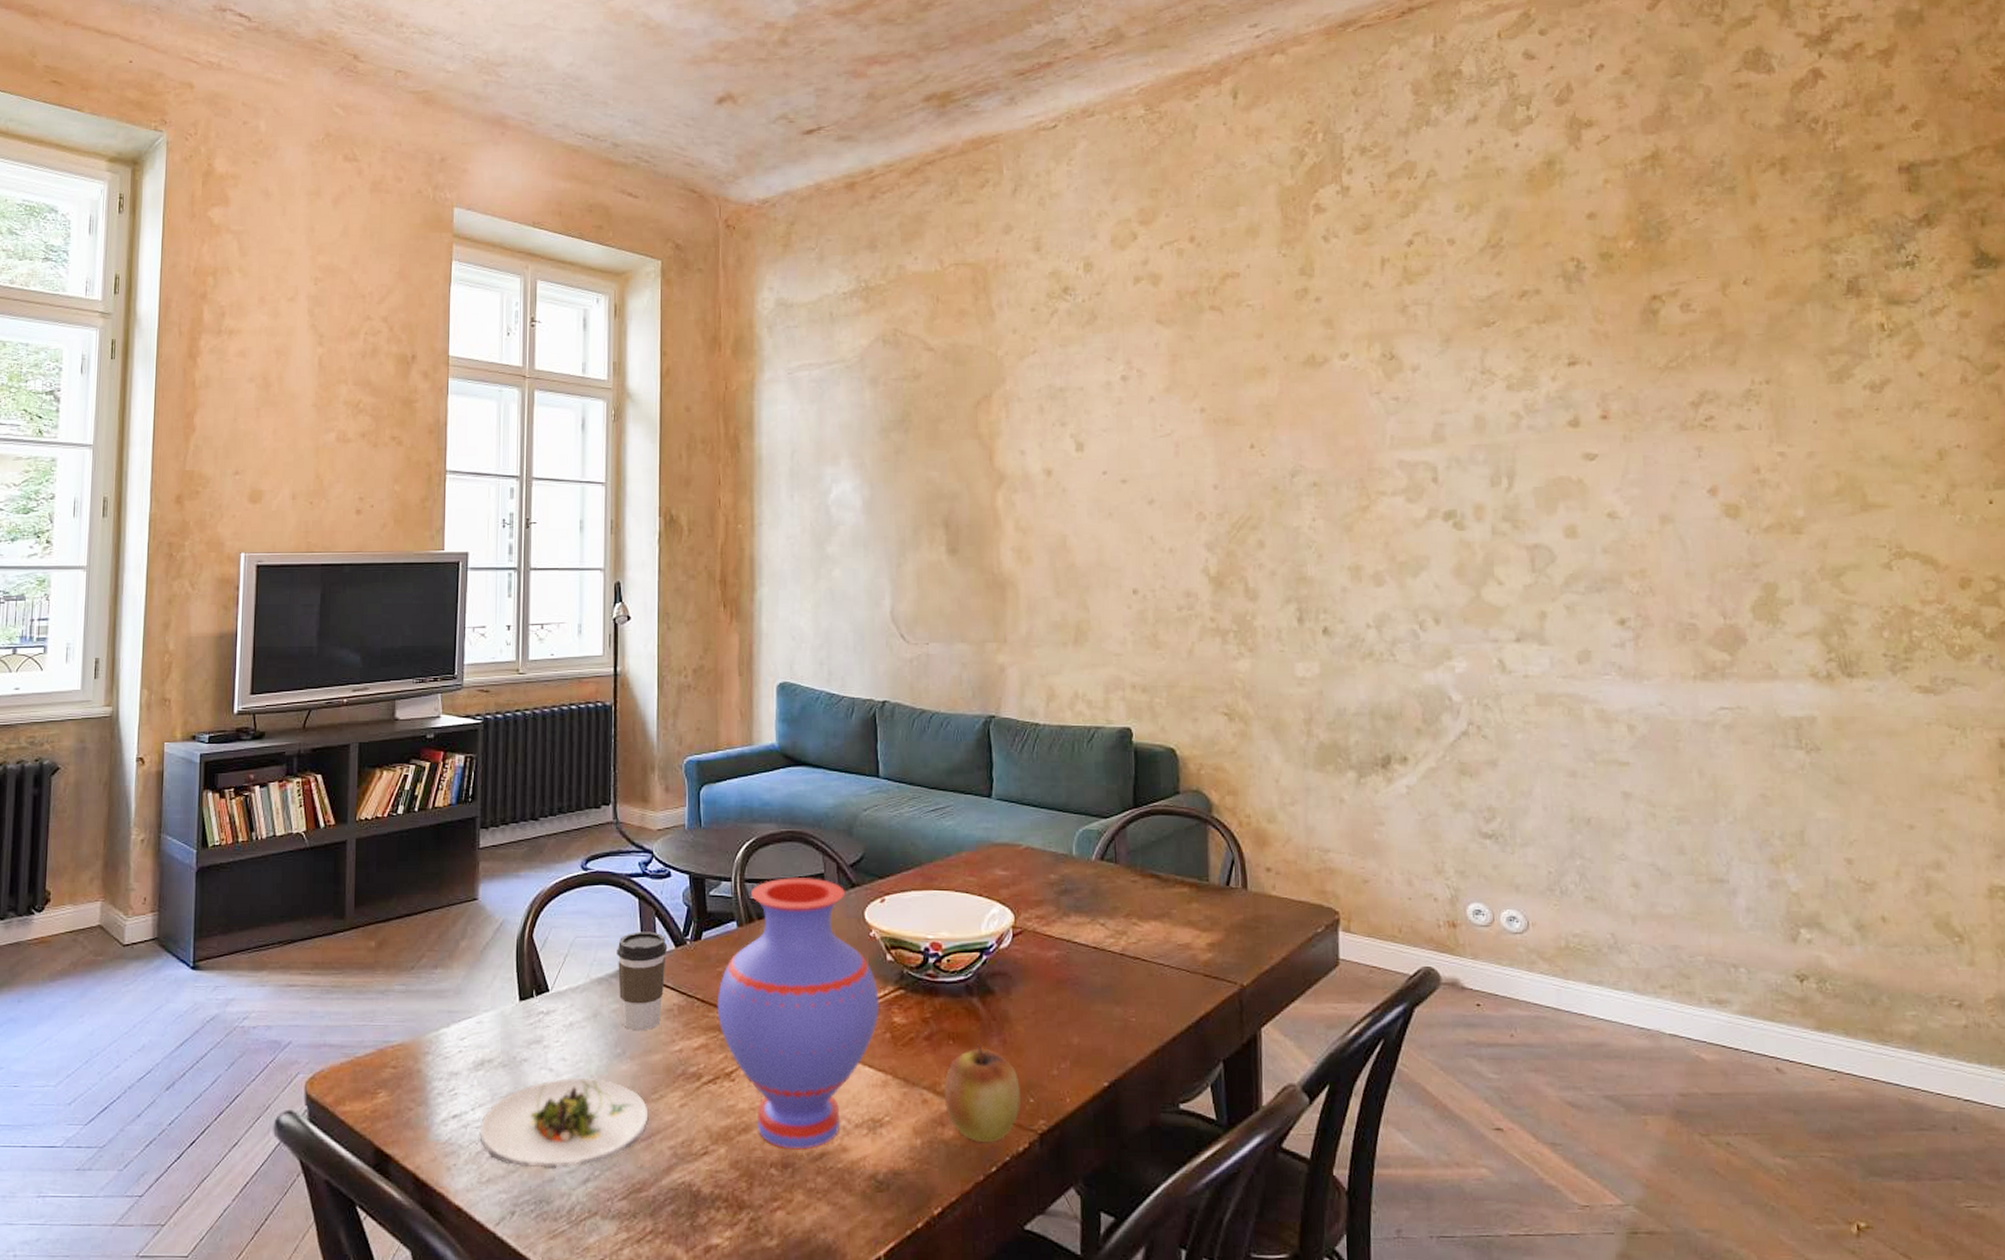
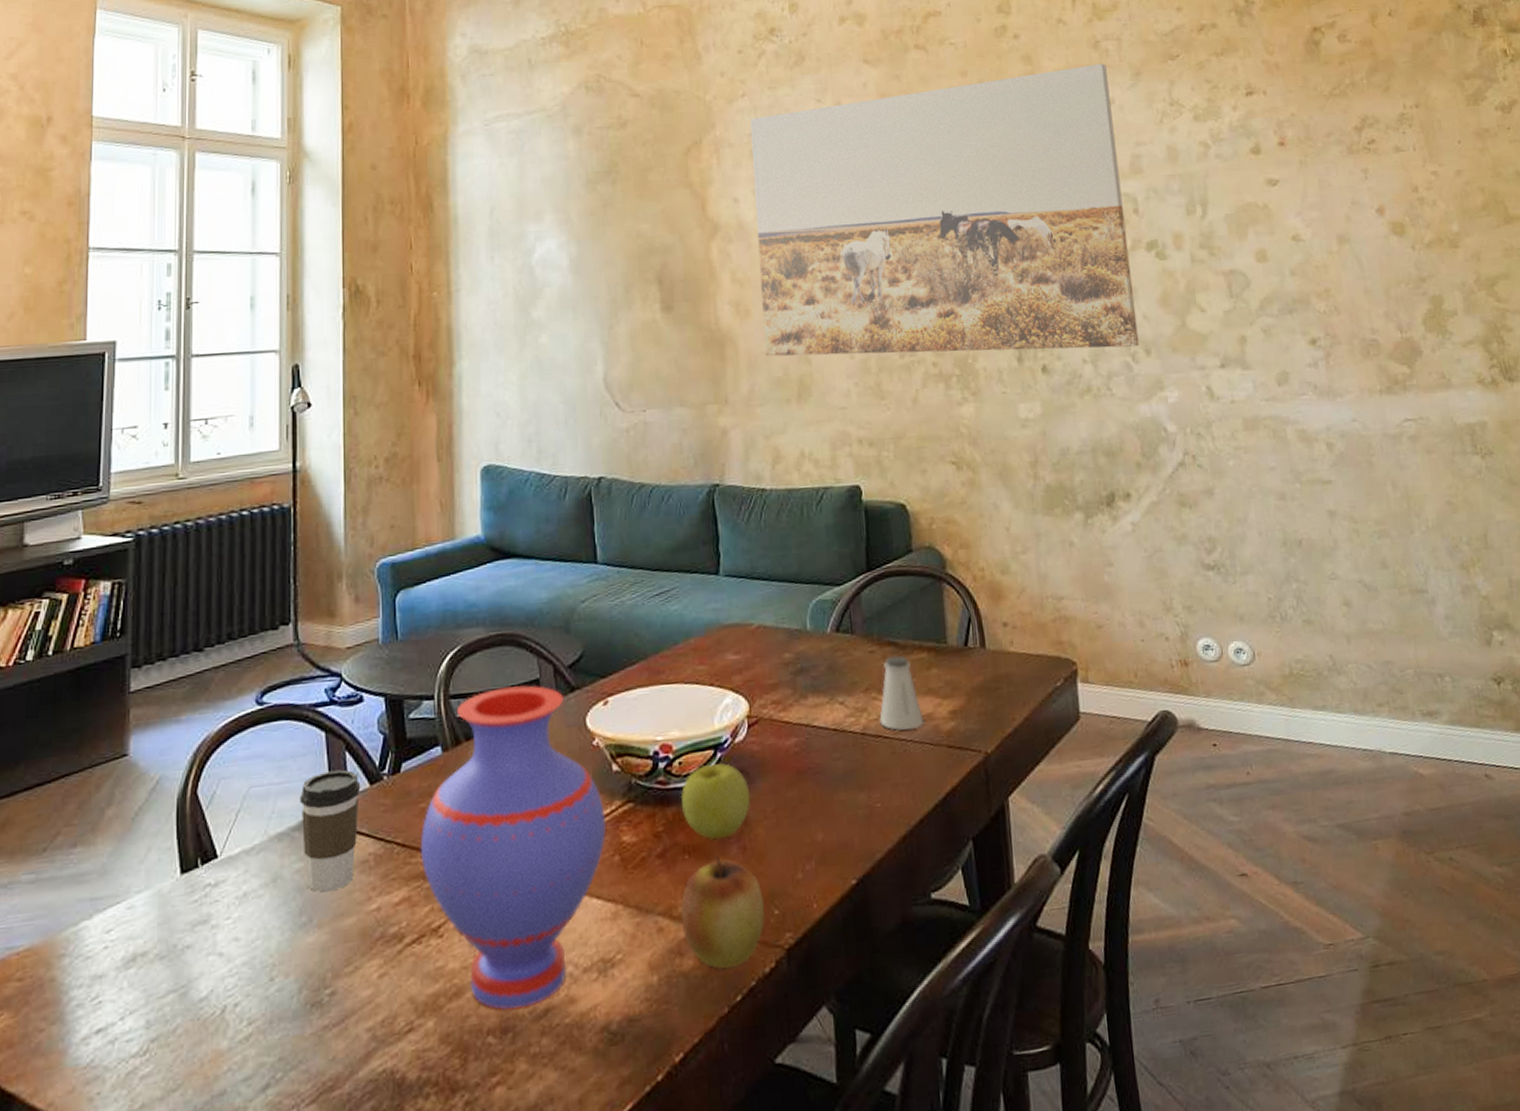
salad plate: present [479,1078,649,1168] -> none [130,957,341,1083]
apple: none [947,964,1012,1031] -> present [680,762,751,840]
wall art: none [1039,328,1429,616] -> present [750,63,1140,357]
saltshaker: none [1138,887,1182,955] -> present [879,655,924,731]

